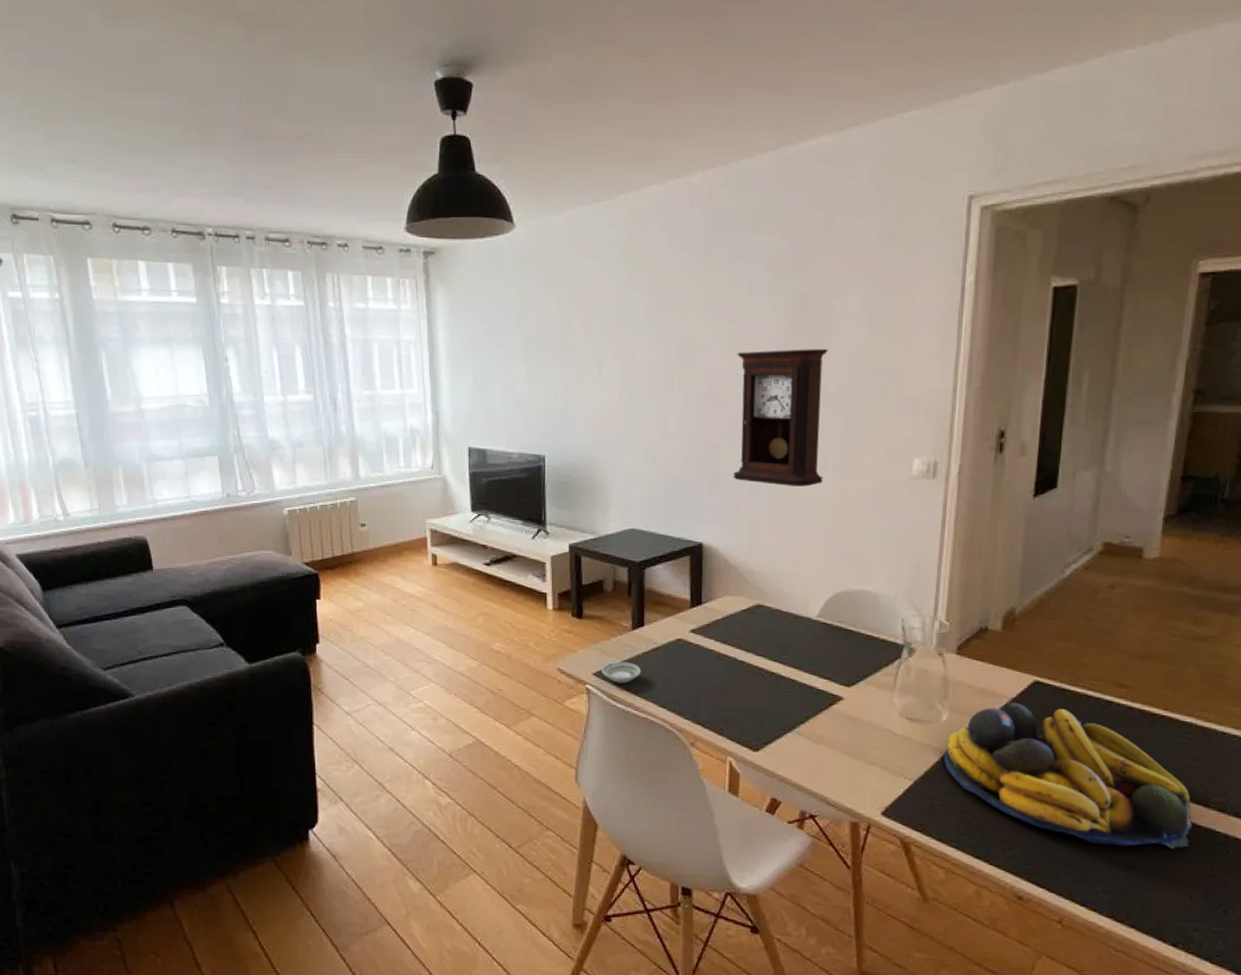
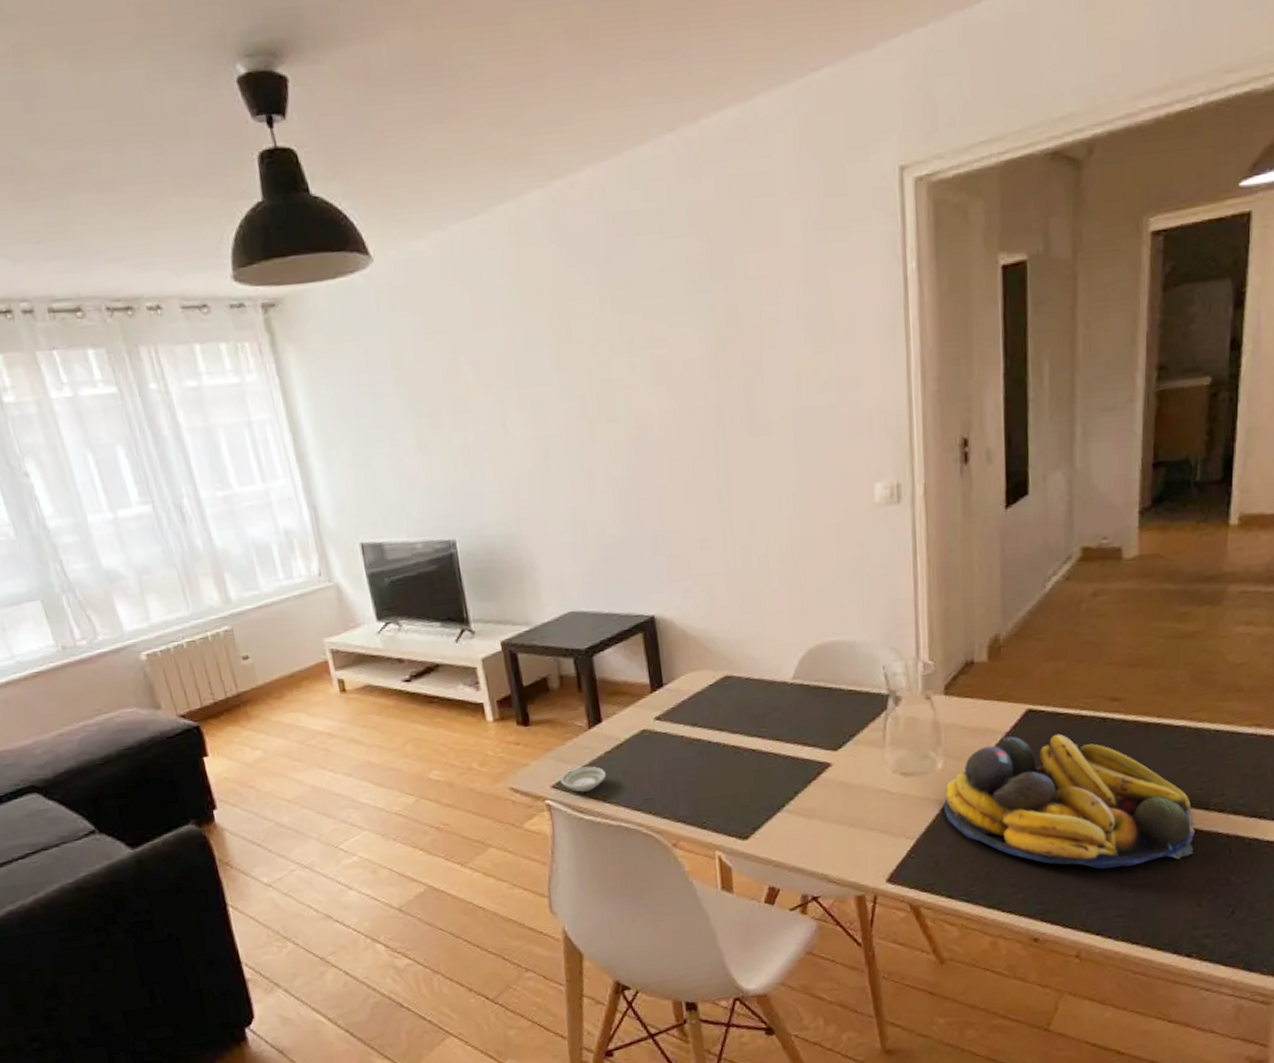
pendulum clock: present [733,349,828,487] -> none [663,368,779,537]

